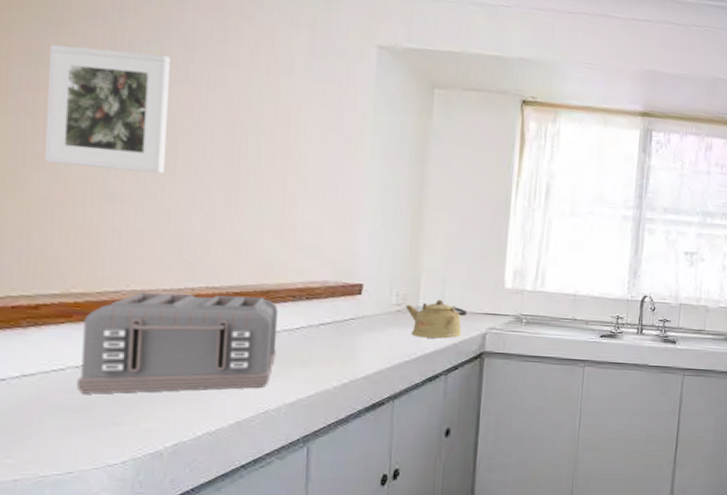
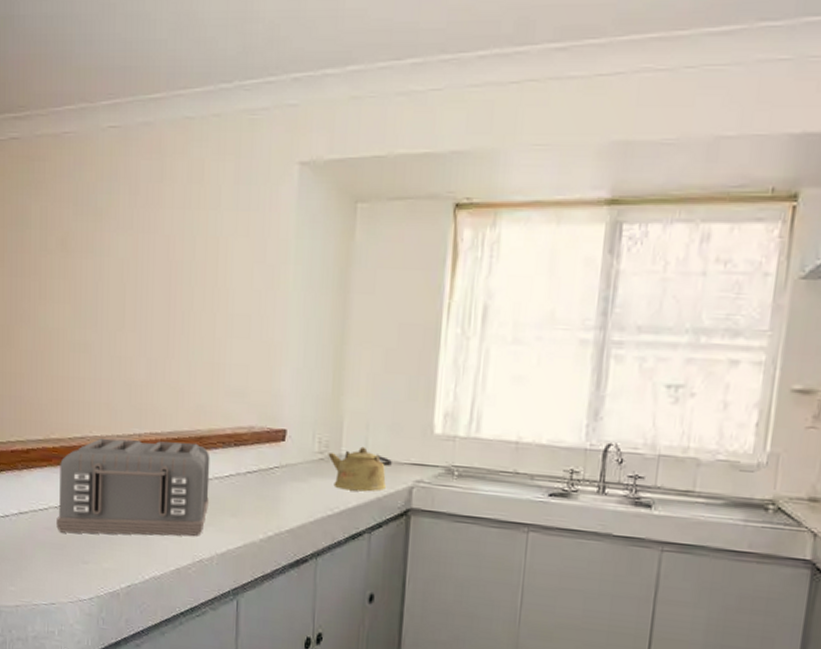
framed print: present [44,44,172,174] -> none [29,203,120,322]

